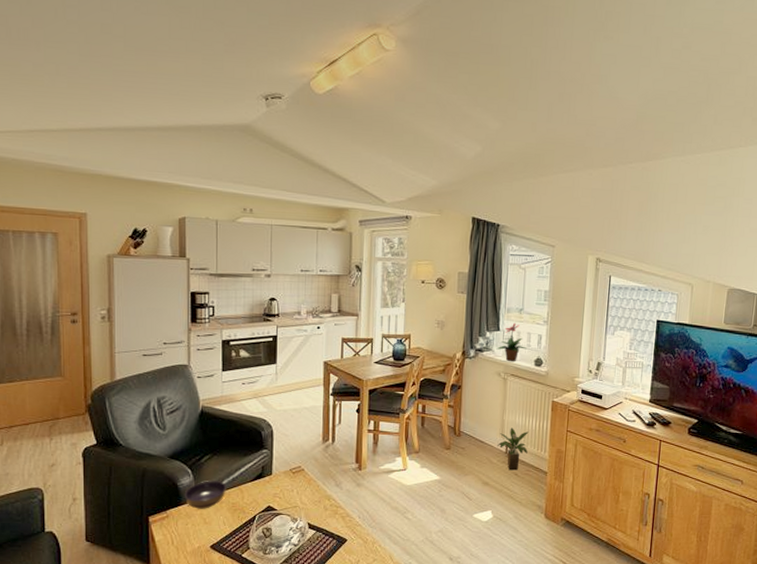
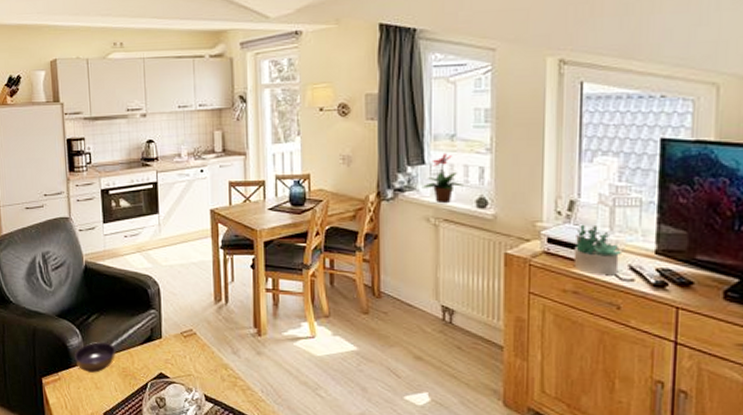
potted plant: present [497,428,529,471] -> none [431,288,474,343]
succulent plant: none [597,380,629,418] -> present [573,224,621,276]

